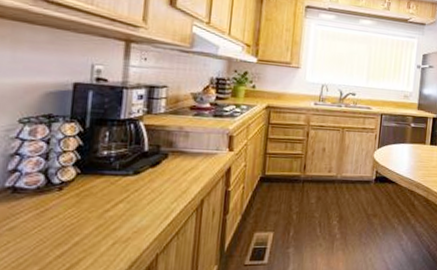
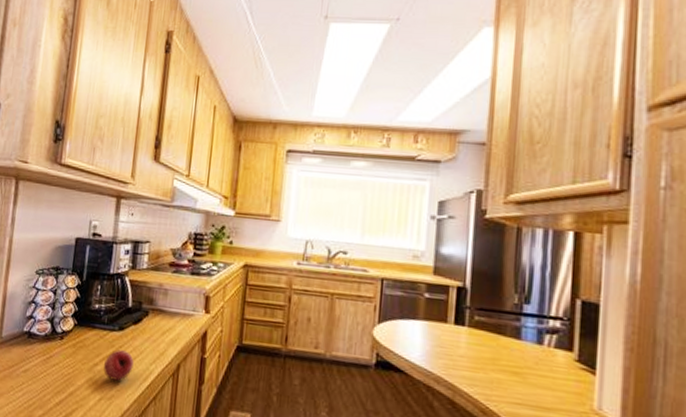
fruit: none [116,193,153,223] -> present [103,349,134,381]

